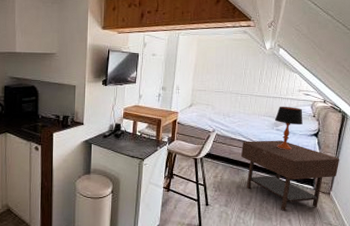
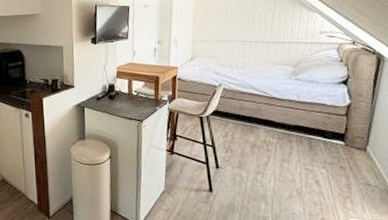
side table: present [241,140,340,211] -> none [254,91,377,171]
table lamp: present [274,106,303,150] -> none [292,51,328,102]

